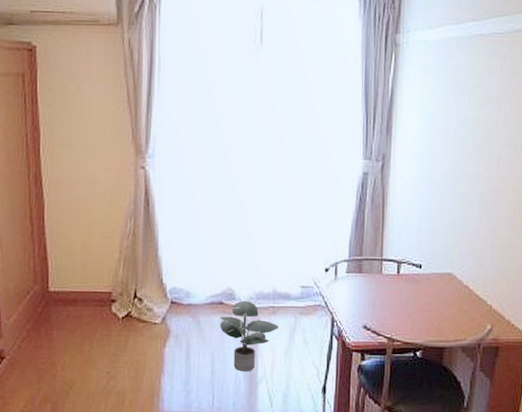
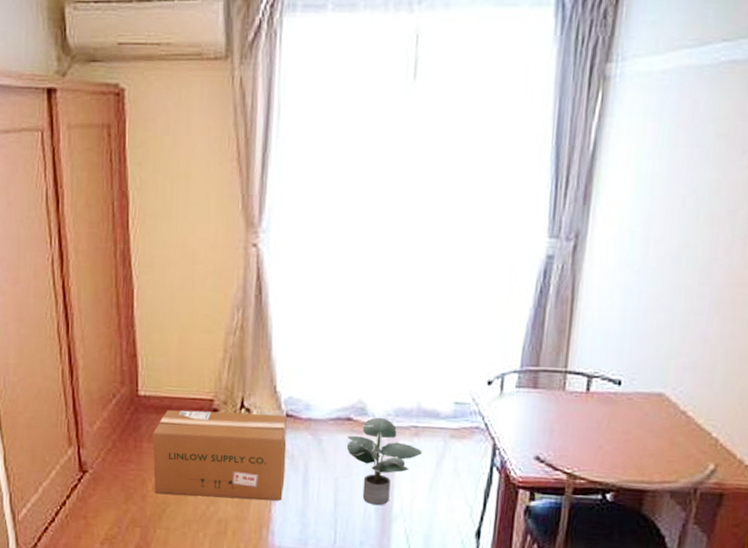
box: none [61,302,172,374] -> present [153,410,287,501]

